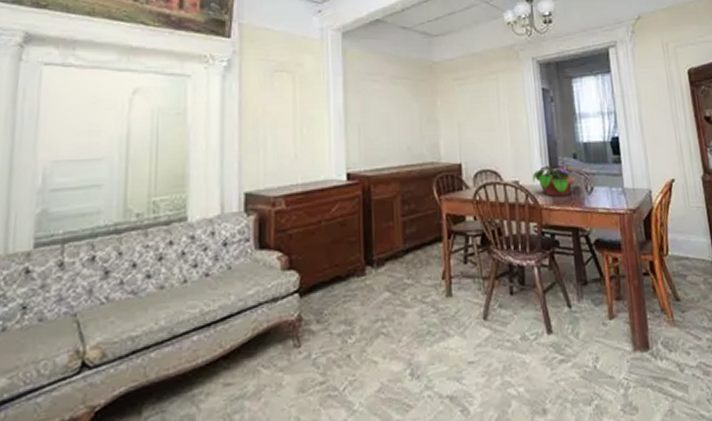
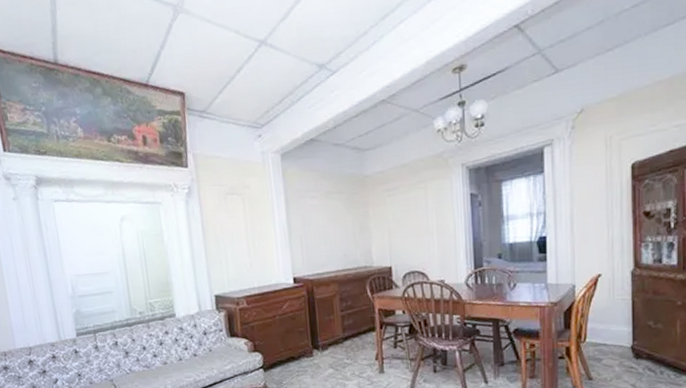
potted flower: present [532,156,576,197] -> none [457,257,499,293]

